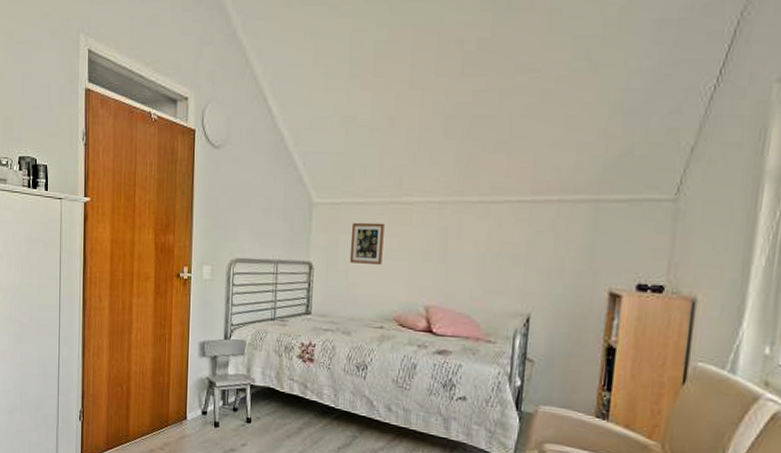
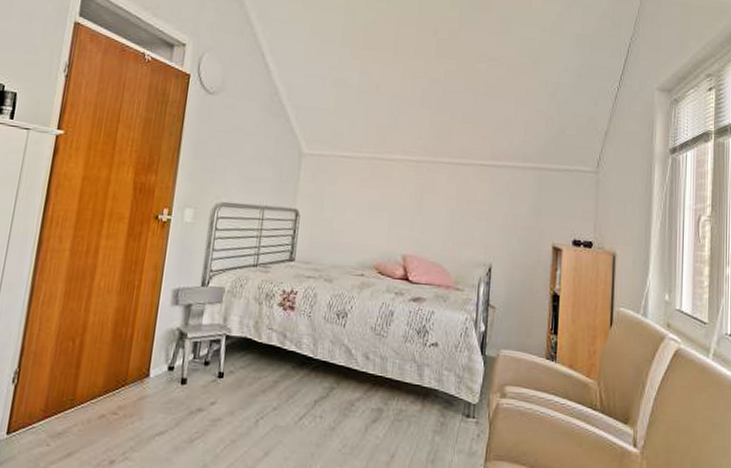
picture frame: present [349,222,385,264] -> none [334,174,368,215]

